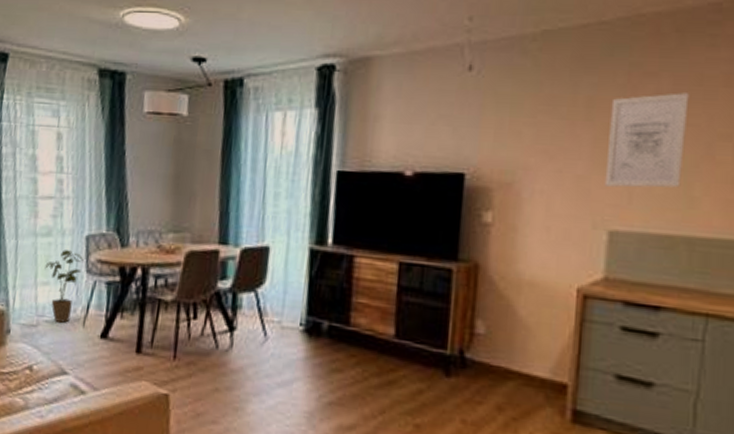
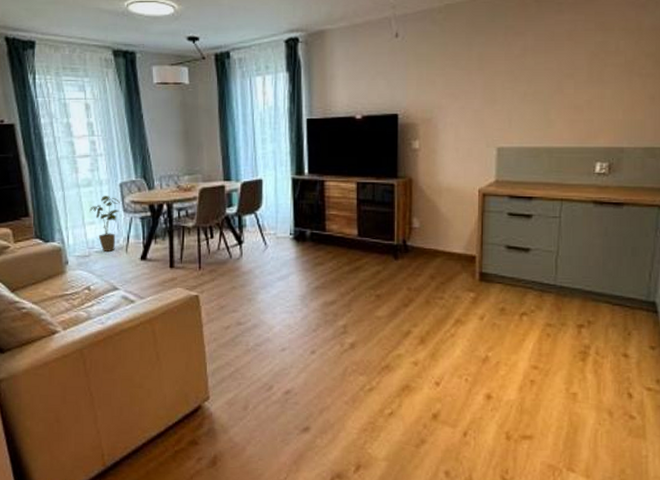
wall art: present [604,92,690,188] -> none [493,46,546,116]

